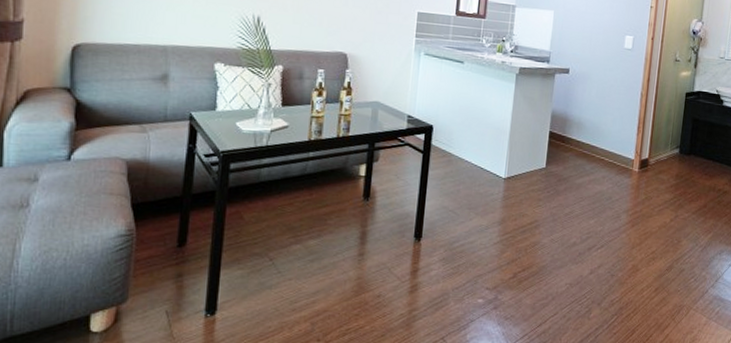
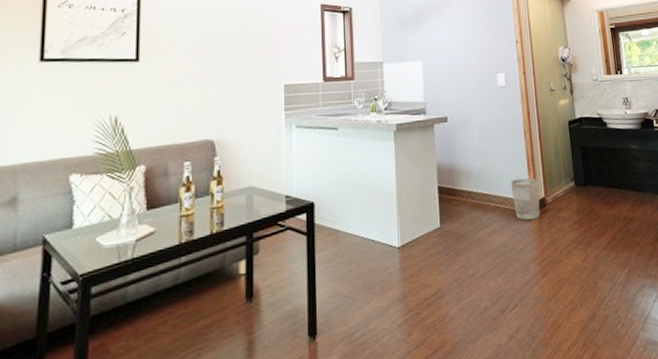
wastebasket: none [617,137,646,177] -> present [510,178,540,221]

